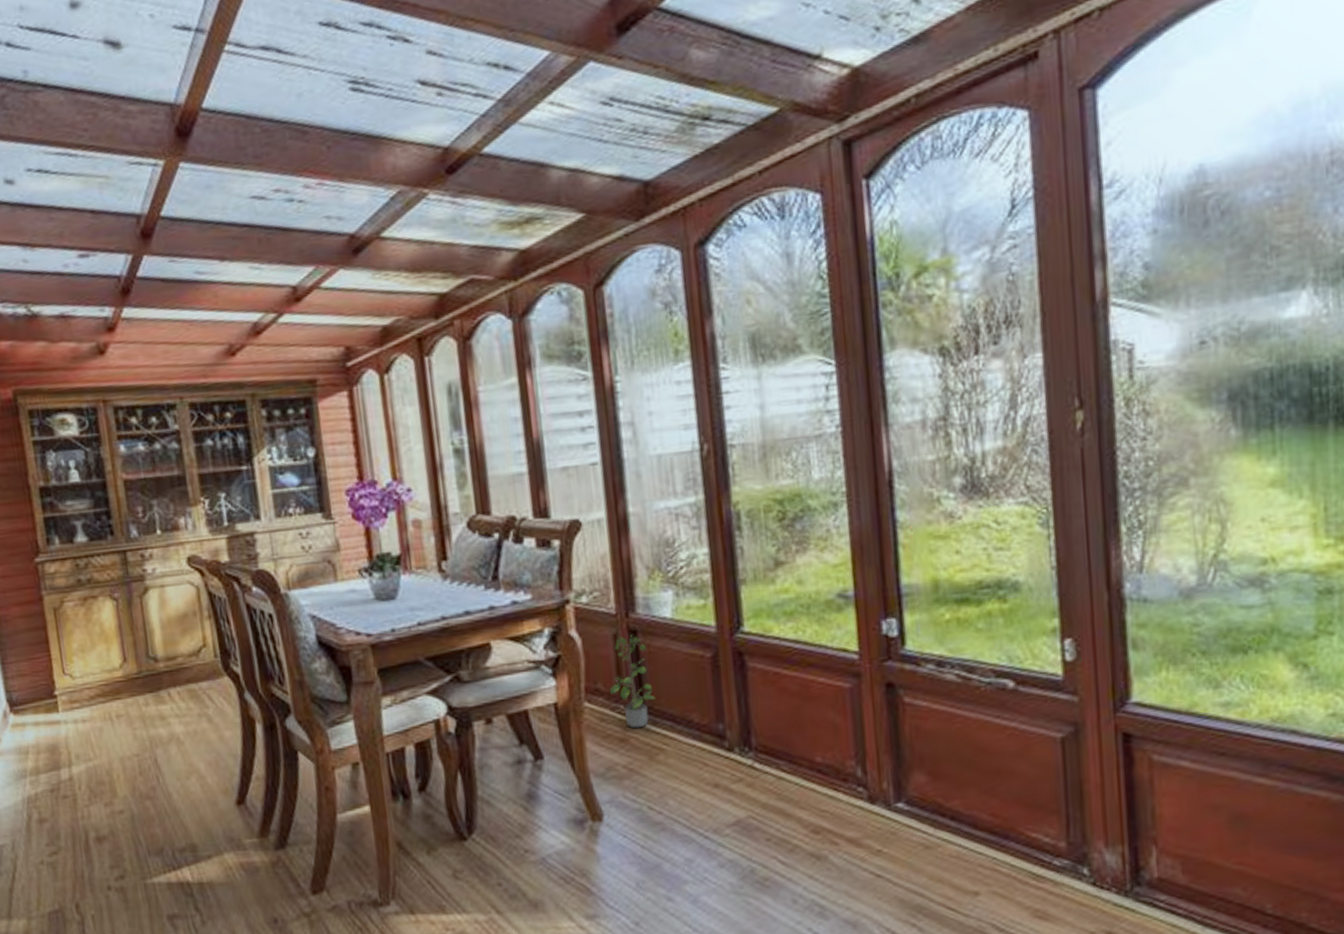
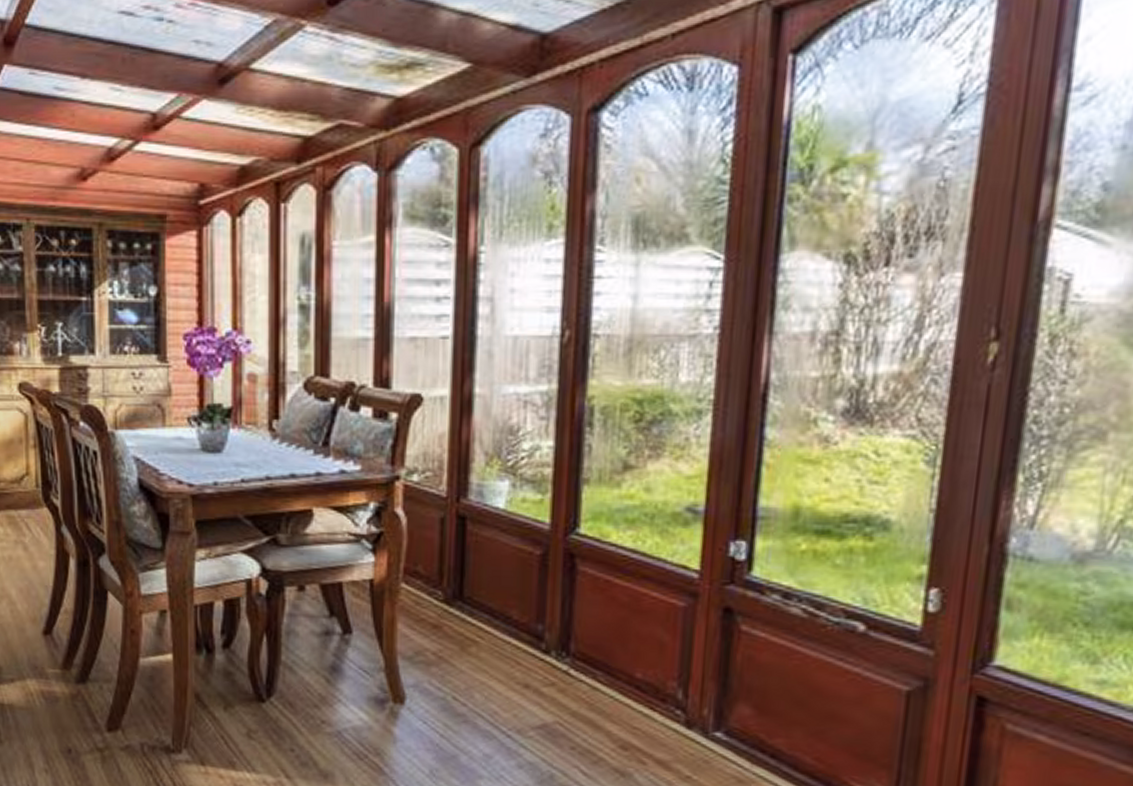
potted plant: present [609,634,655,729] -> none [428,520,476,617]

